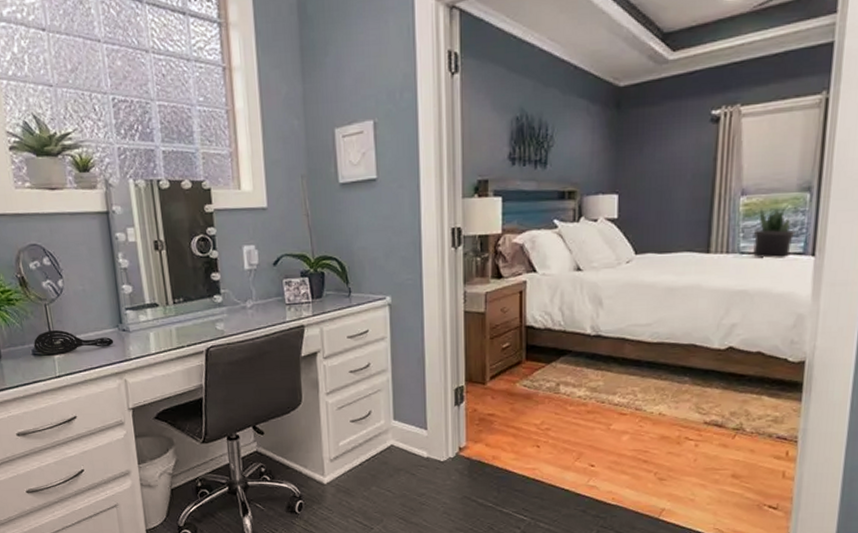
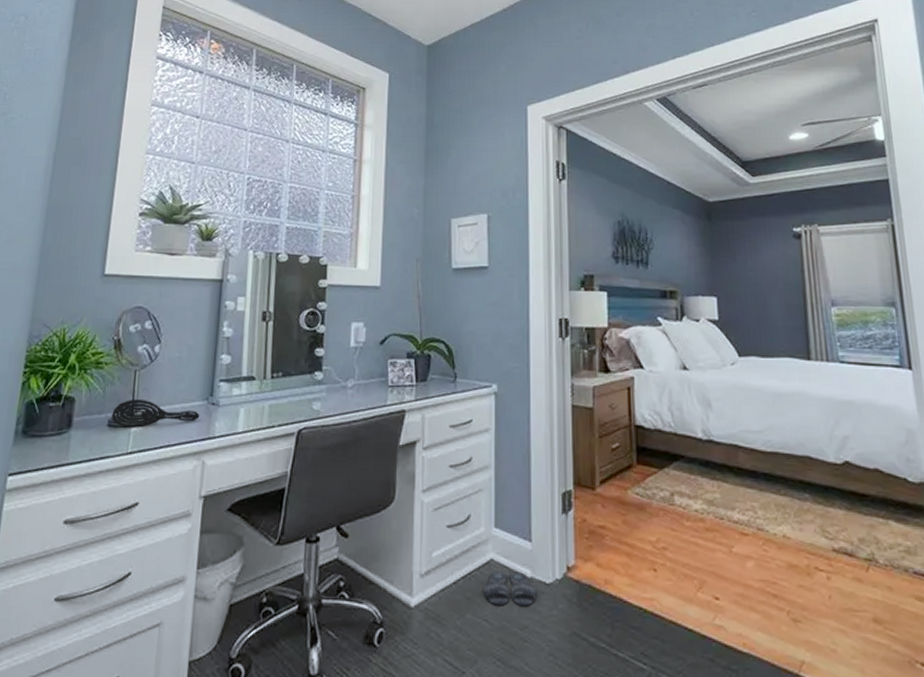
slippers: none [385,453,433,480] -> present [483,571,537,607]
planter: present [753,208,795,259] -> none [849,319,889,370]

